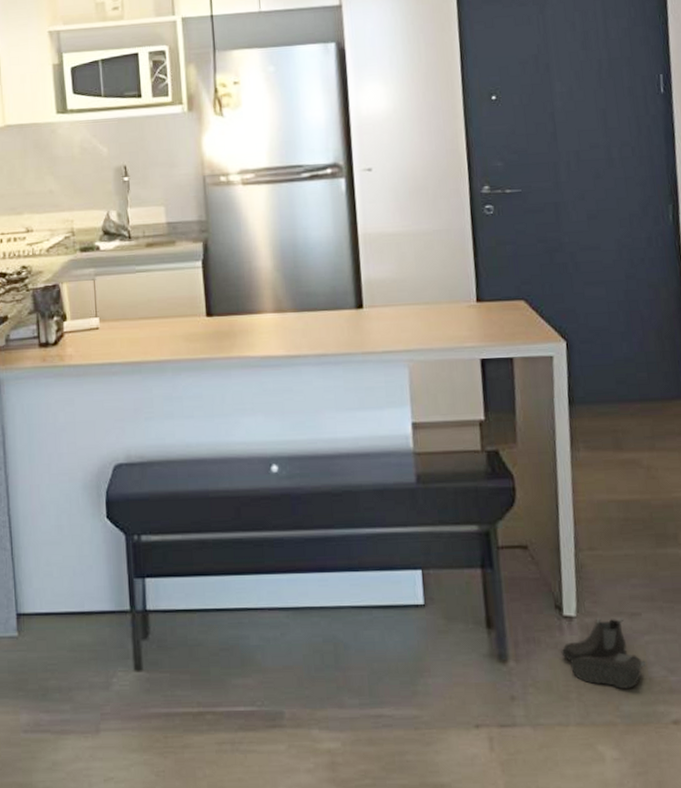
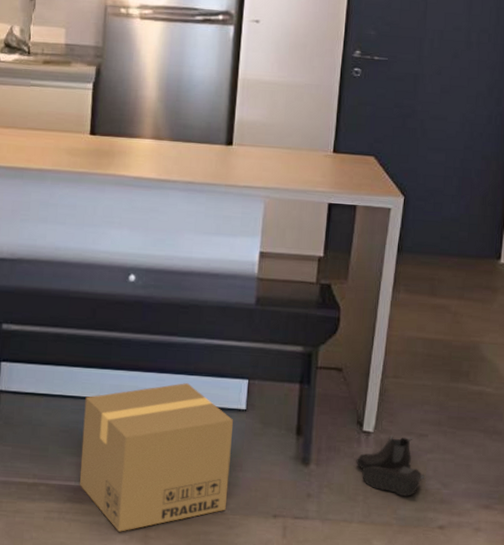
cardboard box: none [242,581,419,760] -> present [79,383,234,532]

